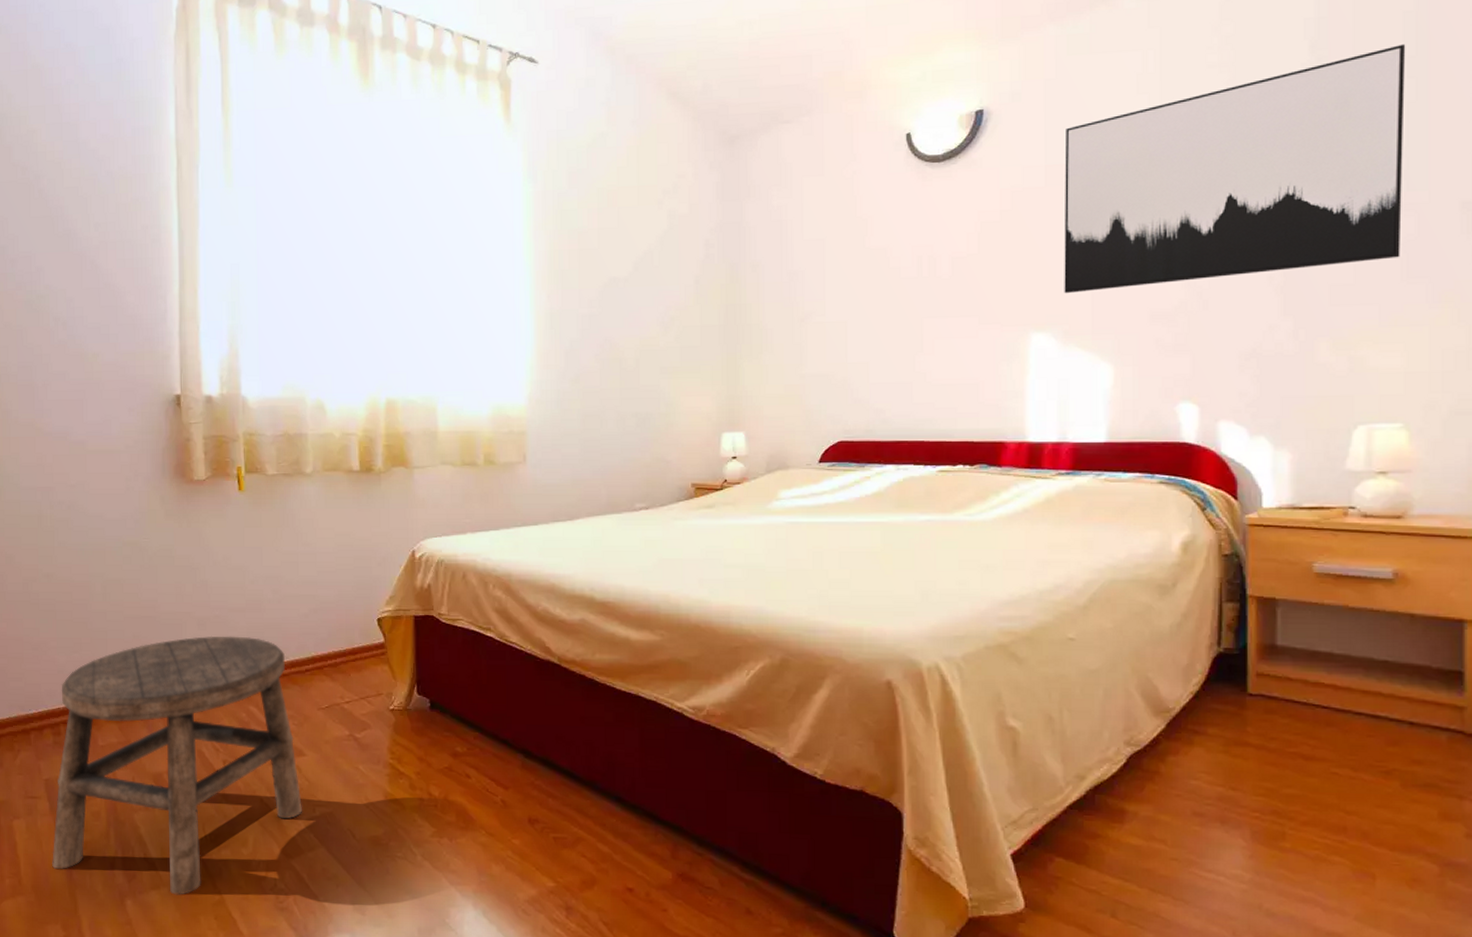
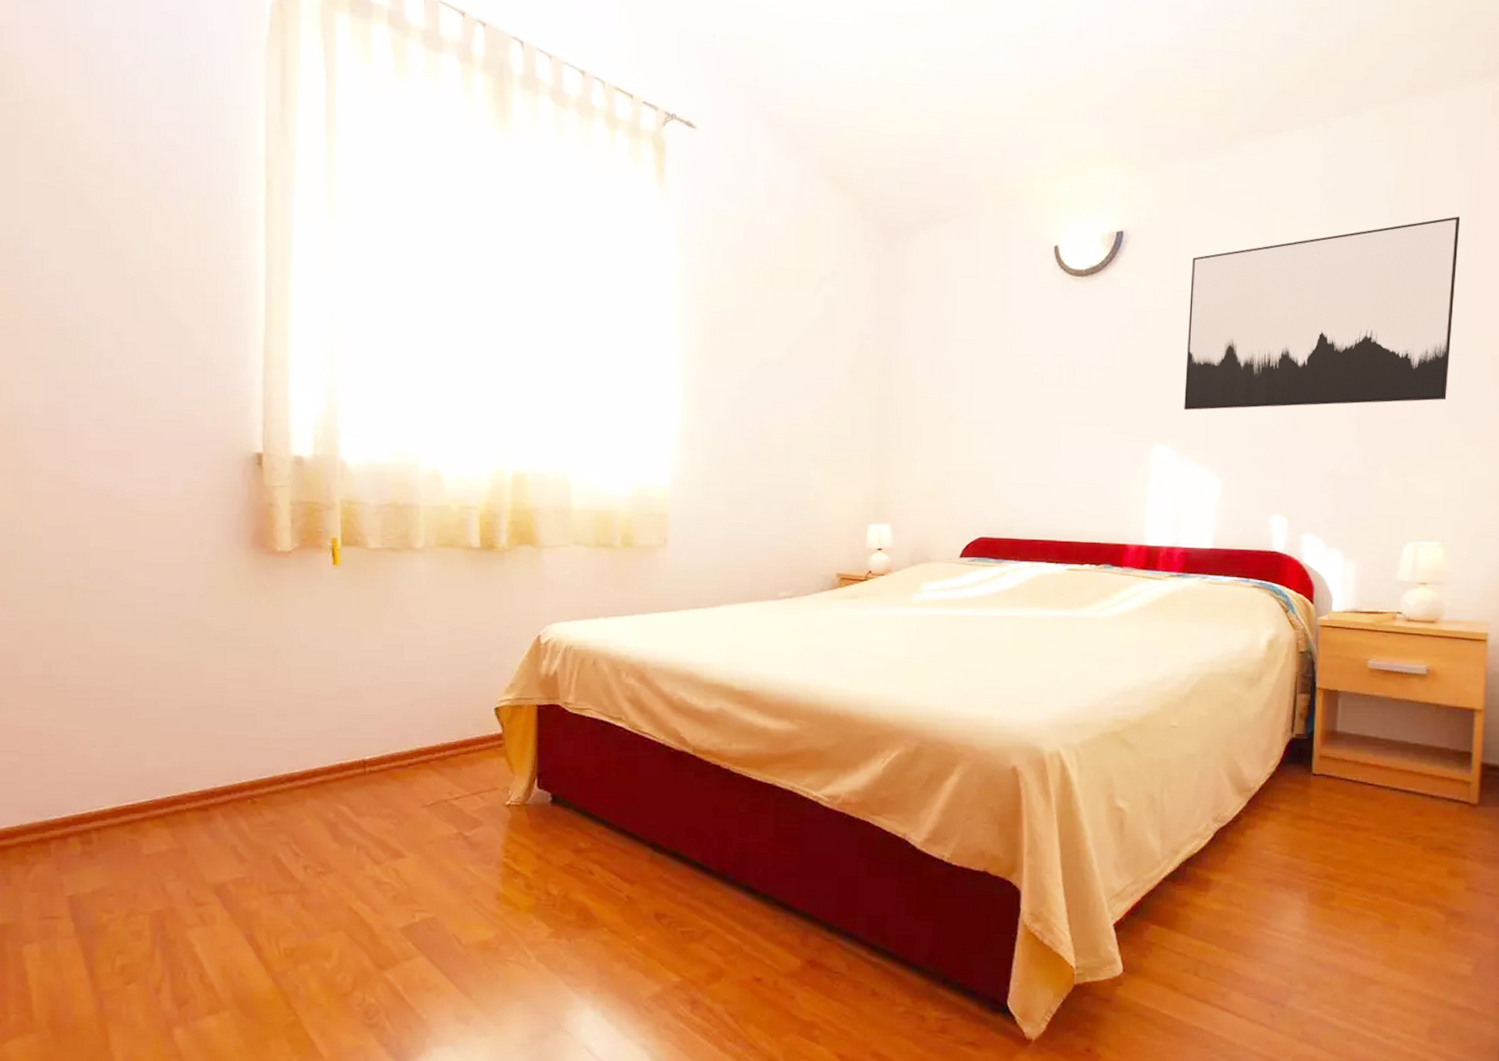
stool: present [52,635,303,895] -> none [76,727,400,1019]

